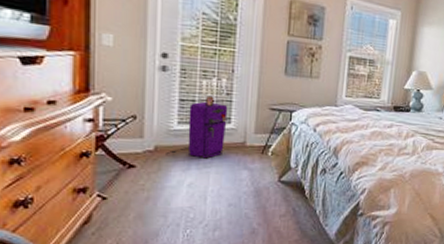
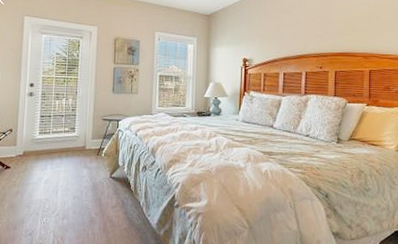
air purifier: present [166,95,228,159] -> none [31,112,73,160]

